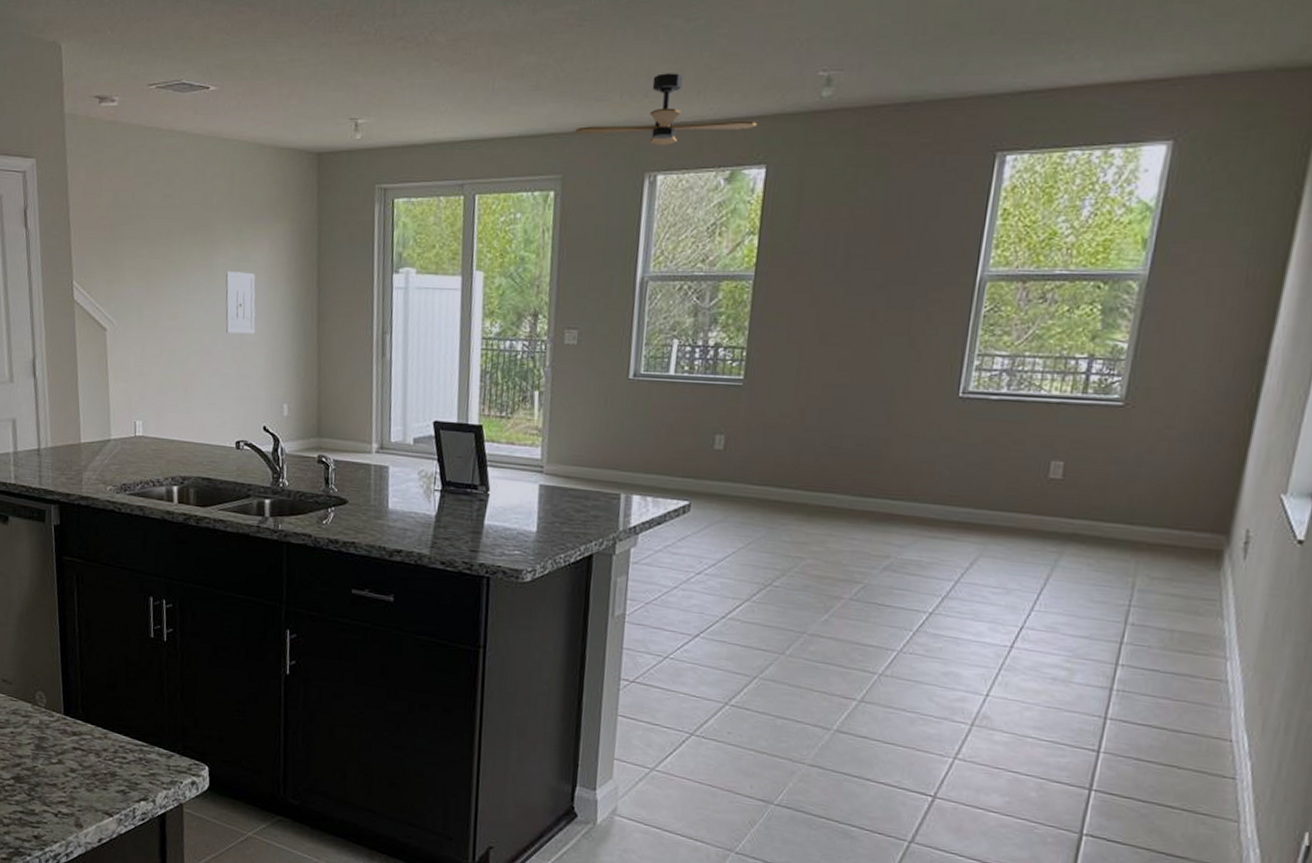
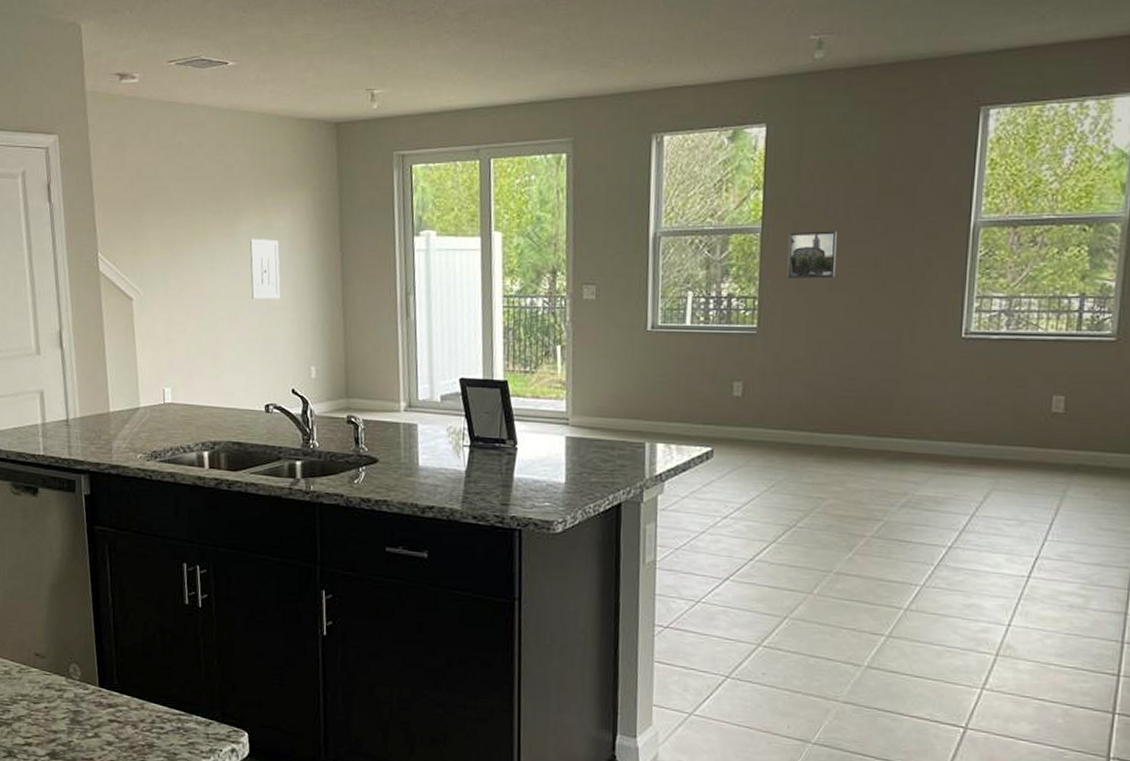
ceiling fan: present [575,73,758,145] -> none [583,40,756,107]
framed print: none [778,280,834,330] -> present [787,231,837,279]

